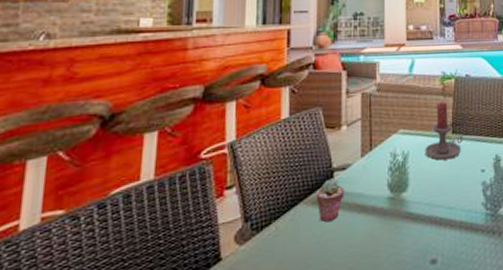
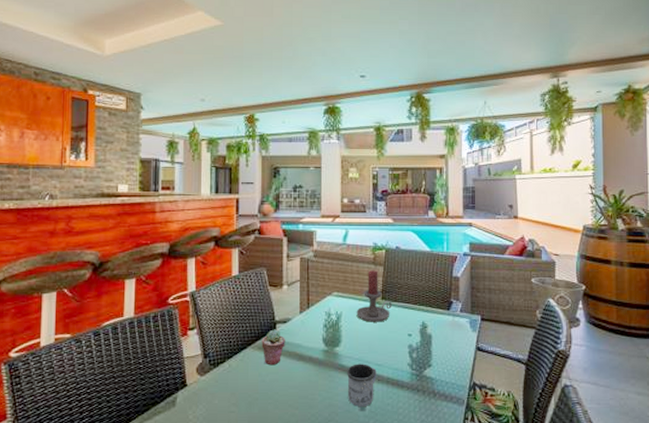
mug: none [416,208,449,261] -> present [347,363,377,408]

